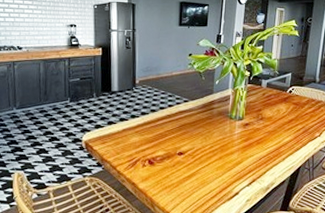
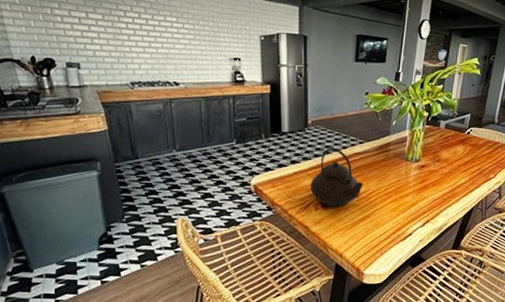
teapot: none [137,106,189,165] -> present [310,148,363,208]

